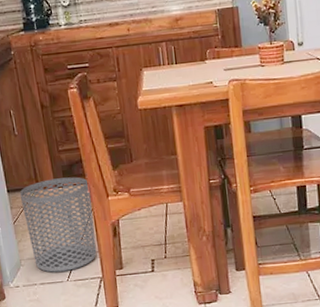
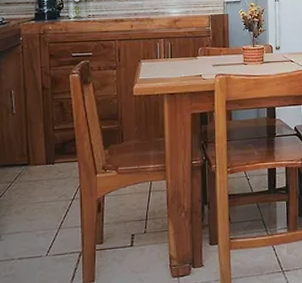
waste bin: present [19,177,97,273] -> none [9,154,80,247]

